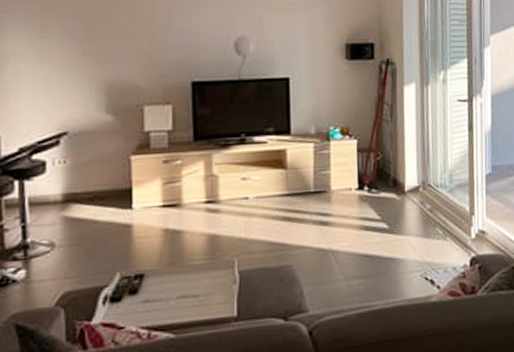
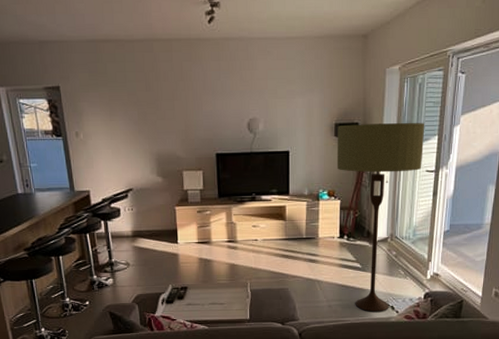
floor lamp: none [349,43,453,290] -> present [336,122,425,312]

